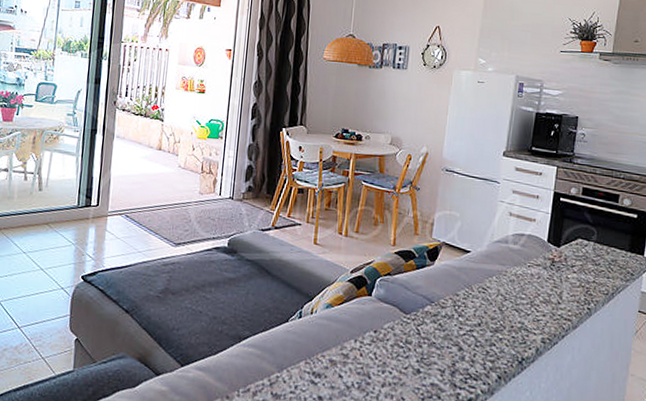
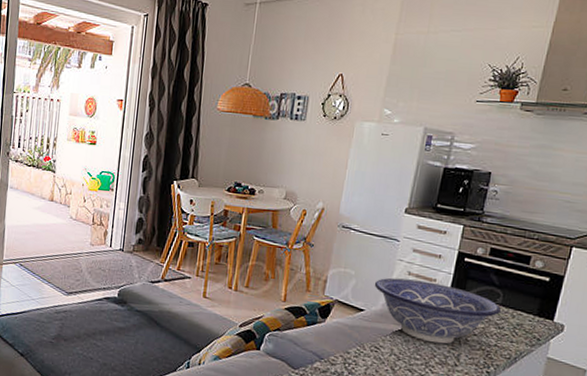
decorative bowl: none [478,218,596,283] -> present [374,277,501,344]

